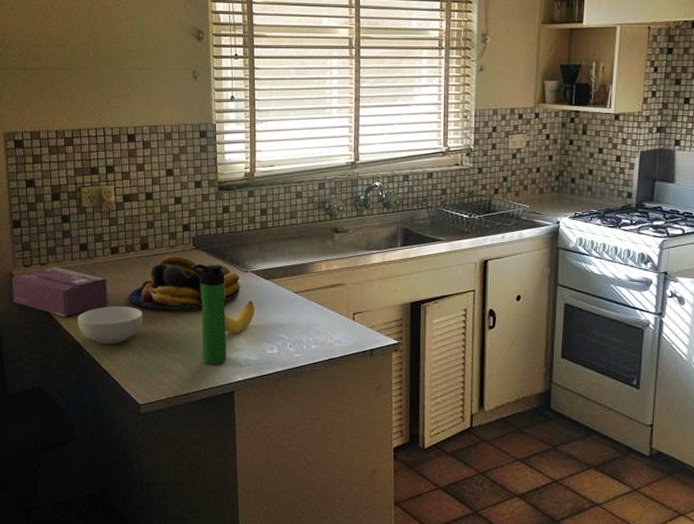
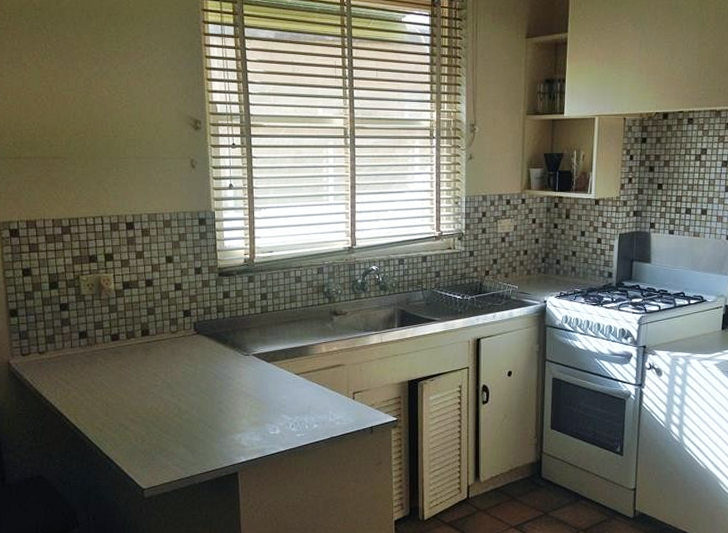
tissue box: present [12,266,108,317] -> none [9,354,110,405]
cereal bowl: present [78,306,143,344] -> none [78,392,145,430]
fruit bowl: present [129,256,241,310] -> none [130,341,243,394]
bottle: present [191,264,227,365] -> none [193,348,230,447]
banana: present [224,300,255,333] -> none [227,383,257,415]

